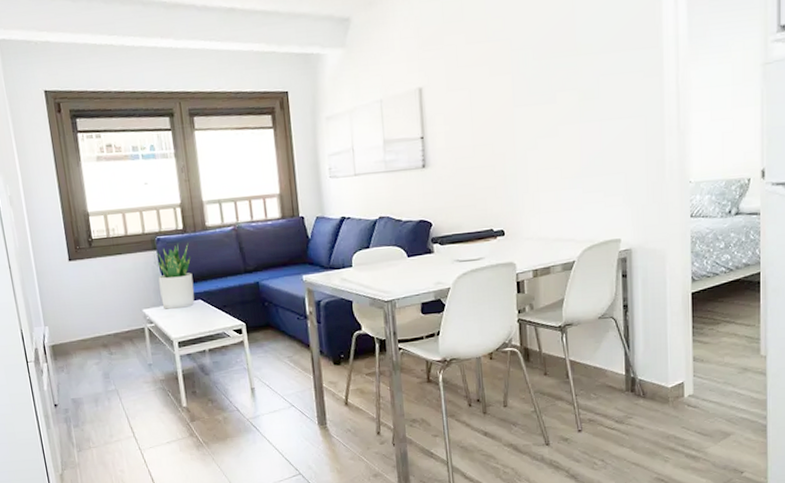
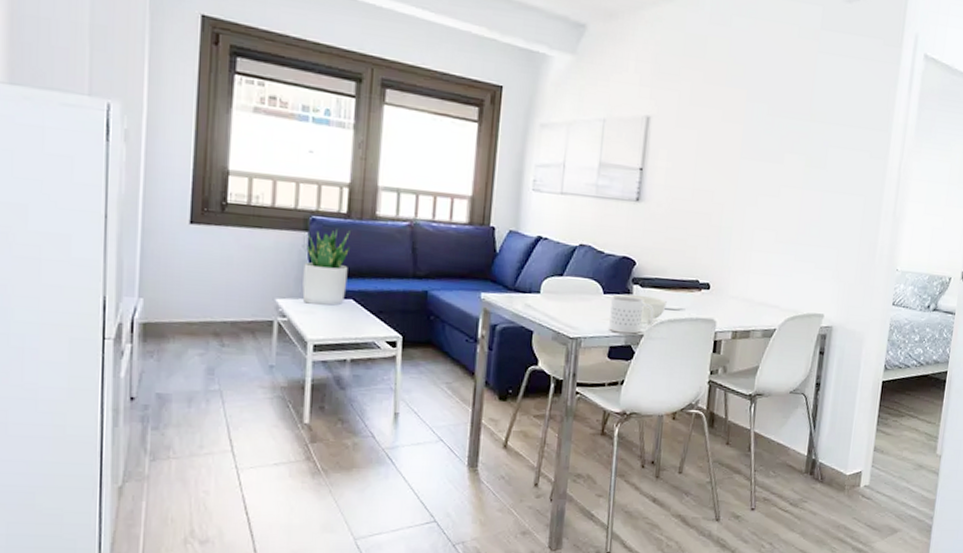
bowl: none [414,252,467,278] -> present [610,294,667,324]
mug: none [416,255,456,290] -> present [609,295,653,334]

